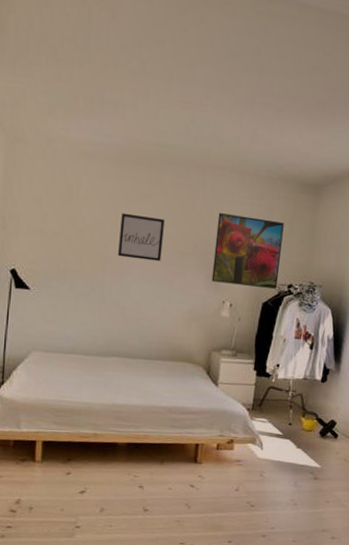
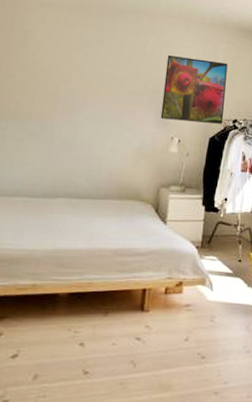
wall art: present [118,212,165,262] -> none [70,56,117,101]

